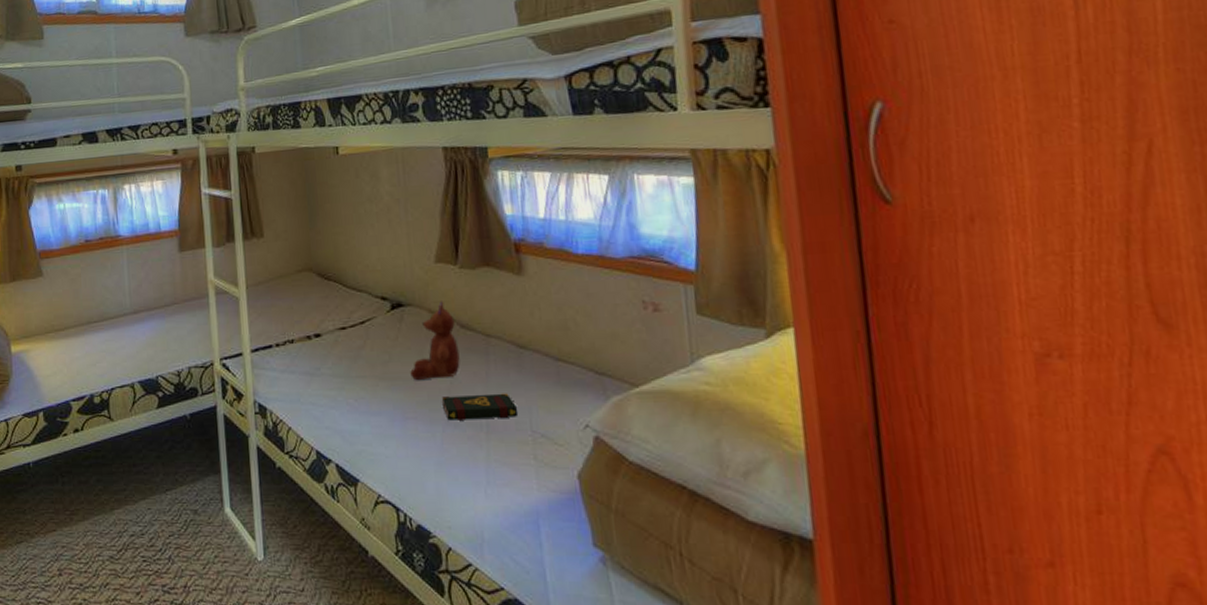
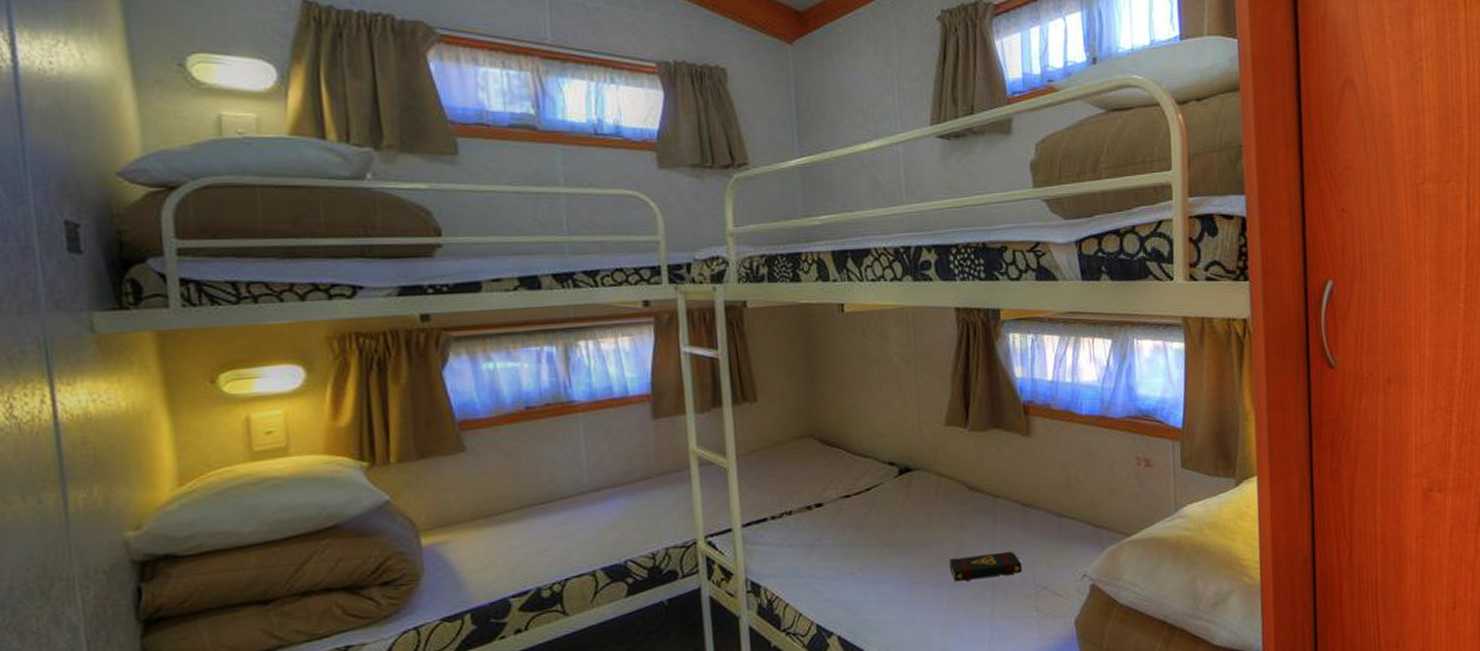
toy: present [410,301,460,381] -> none [918,464,968,545]

